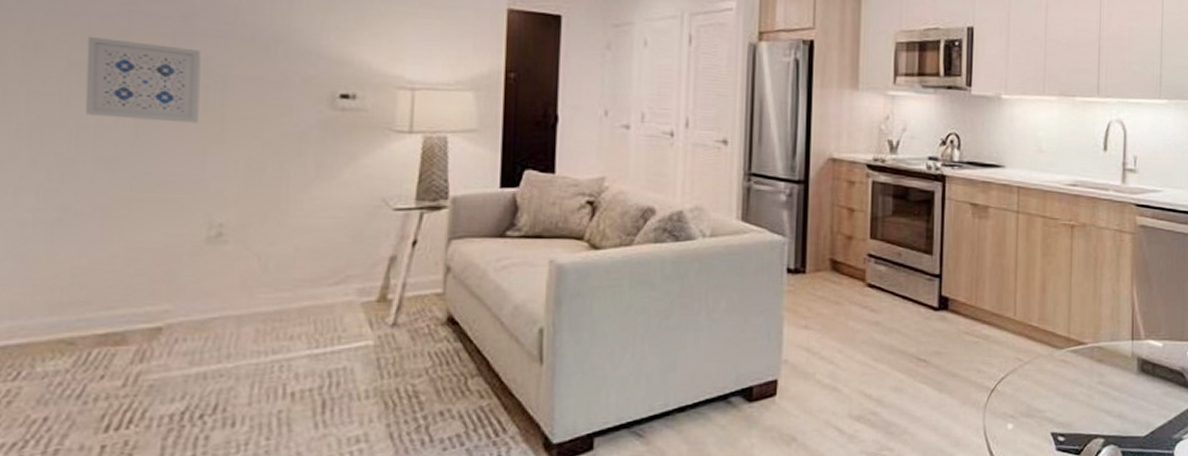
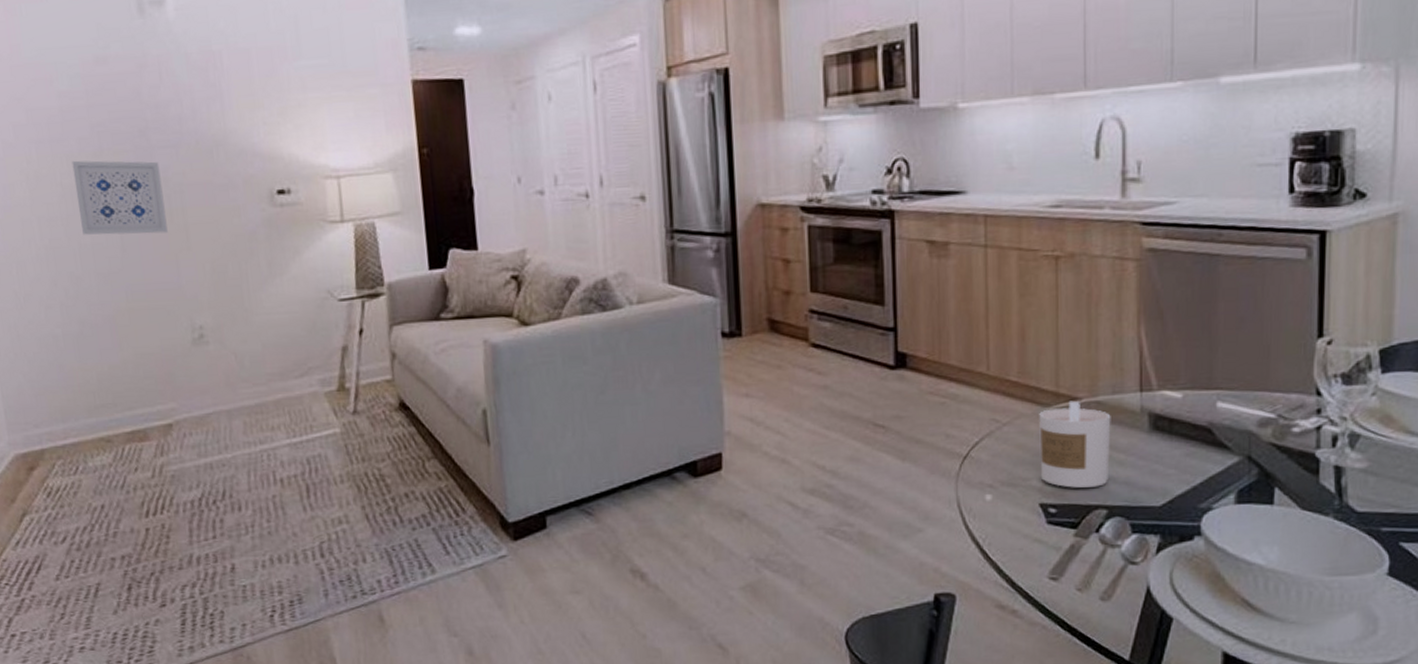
candle: none [1053,345,1109,420] -> present [1039,400,1111,488]

